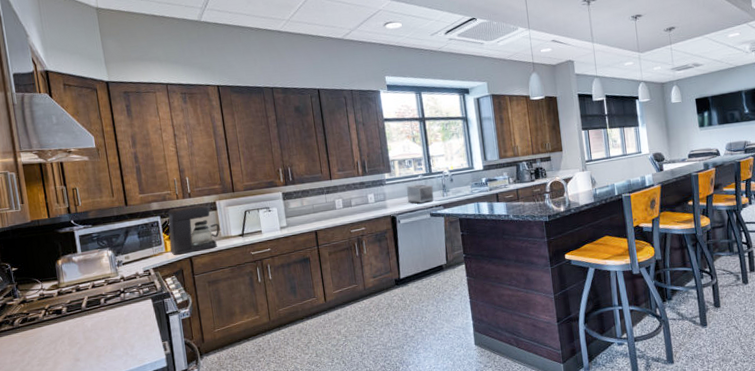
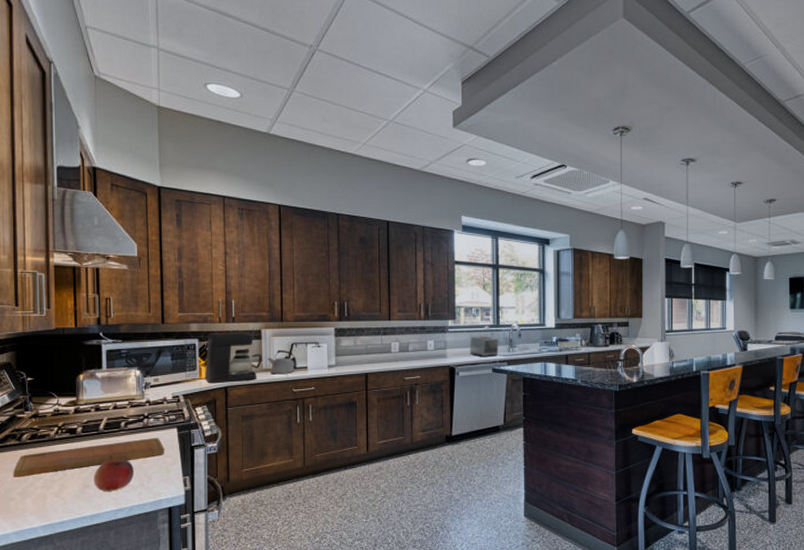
cutting board: none [10,309,143,359] -> present [13,437,165,477]
fruit: none [82,332,118,363] -> present [94,460,134,491]
kettle: none [224,217,252,241] -> present [267,349,297,374]

